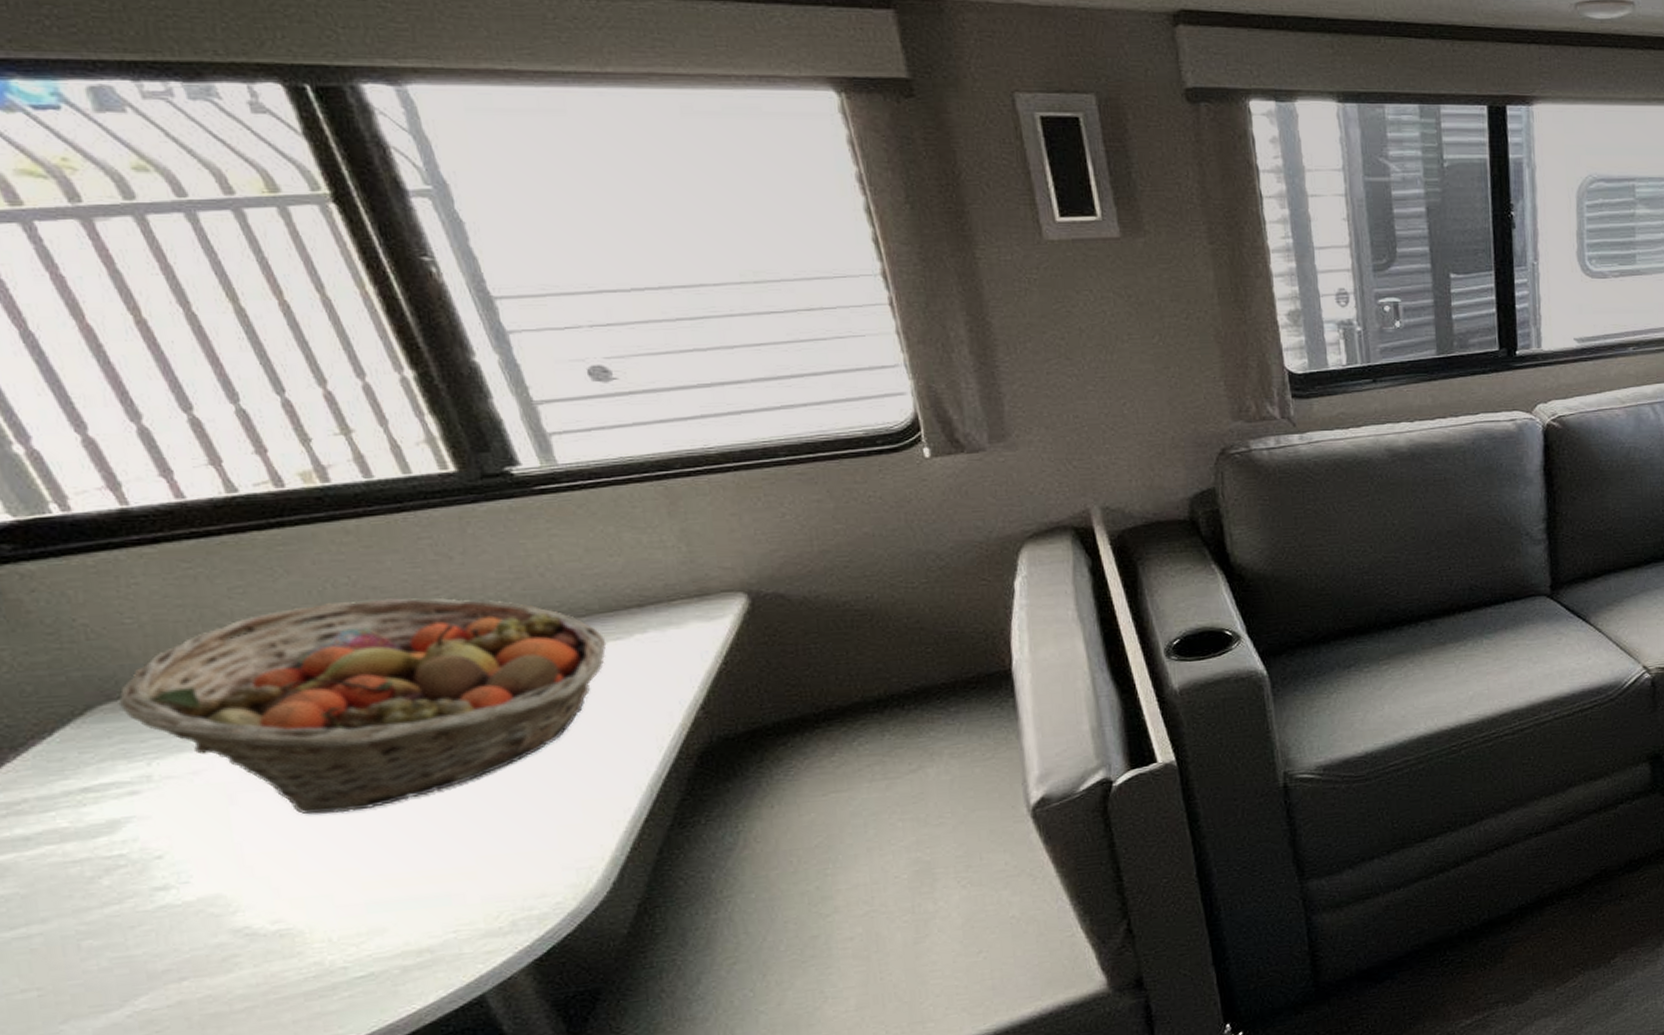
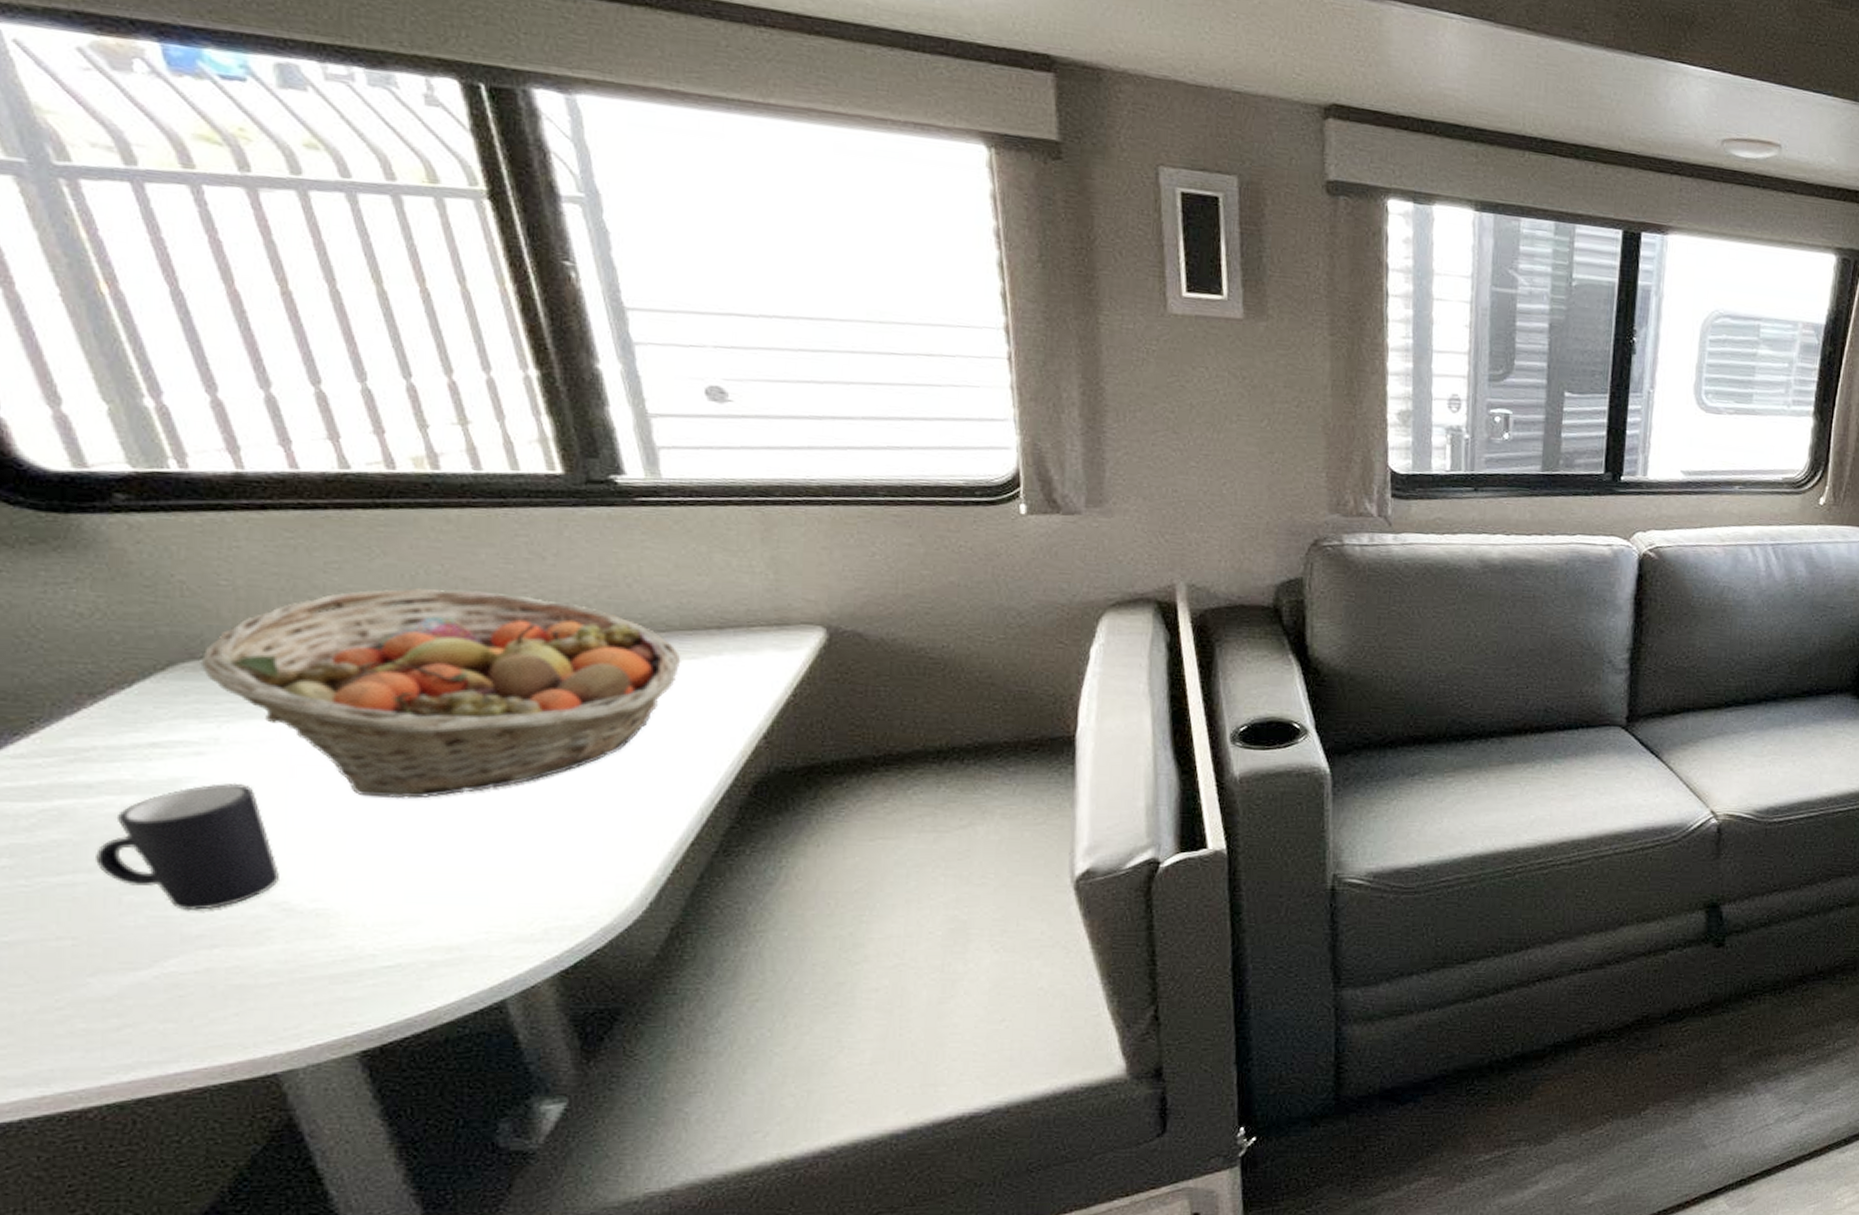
mug: none [46,817,237,949] -> present [96,782,279,911]

